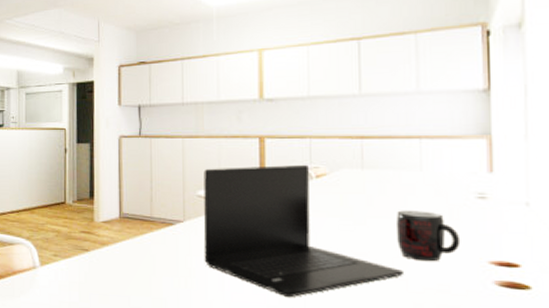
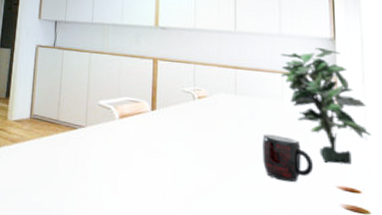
laptop: present [203,164,405,298] -> none [100,81,269,206]
potted plant: none [419,101,535,238] -> present [281,47,371,165]

